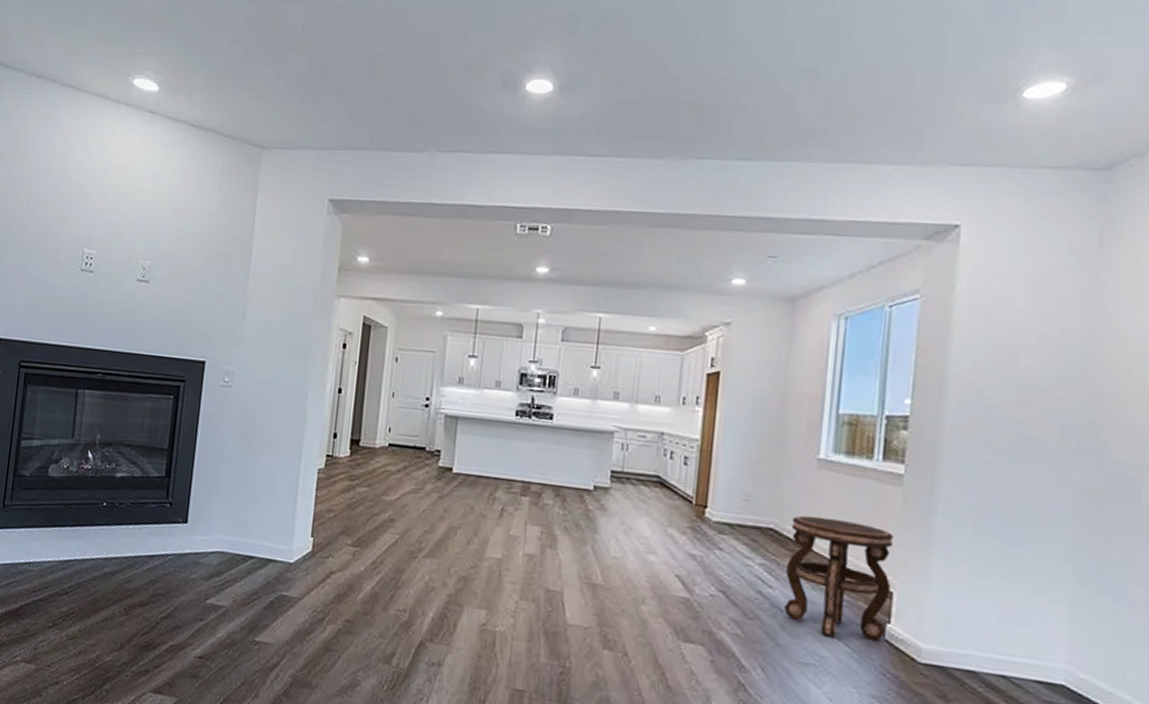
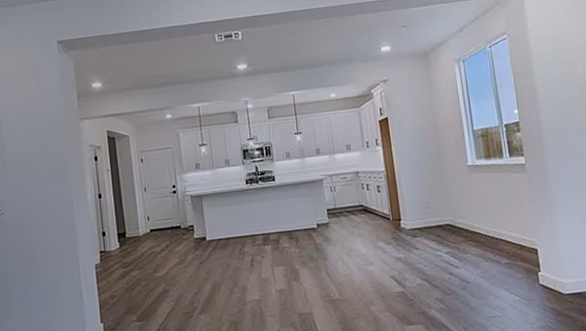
side table: present [783,515,894,641] -> none [460,205,539,292]

